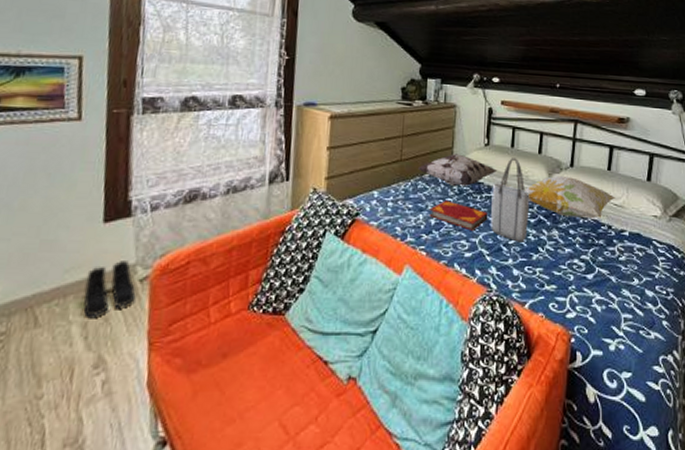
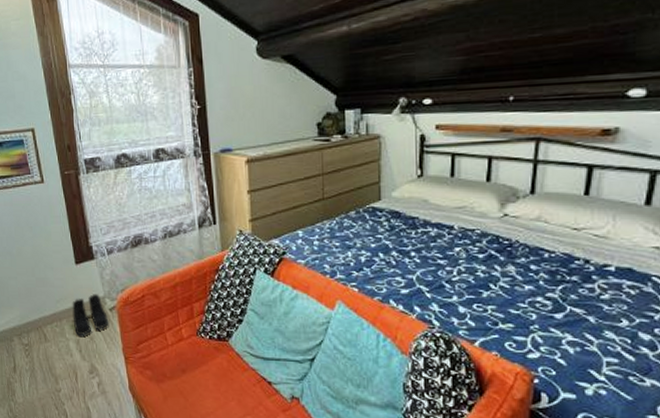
decorative pillow: present [417,154,498,186] -> none [341,188,435,222]
hardback book: present [429,200,488,231] -> none [358,237,426,267]
tote bag: present [491,158,530,242] -> none [429,188,477,279]
decorative pillow: present [524,175,615,219] -> none [470,204,595,253]

